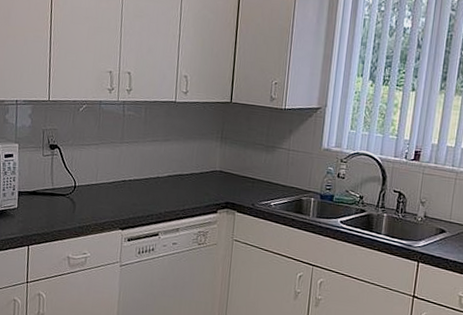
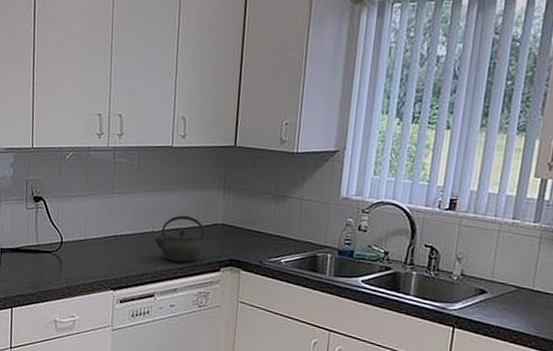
kettle: none [159,162,204,205] -> present [154,215,205,263]

